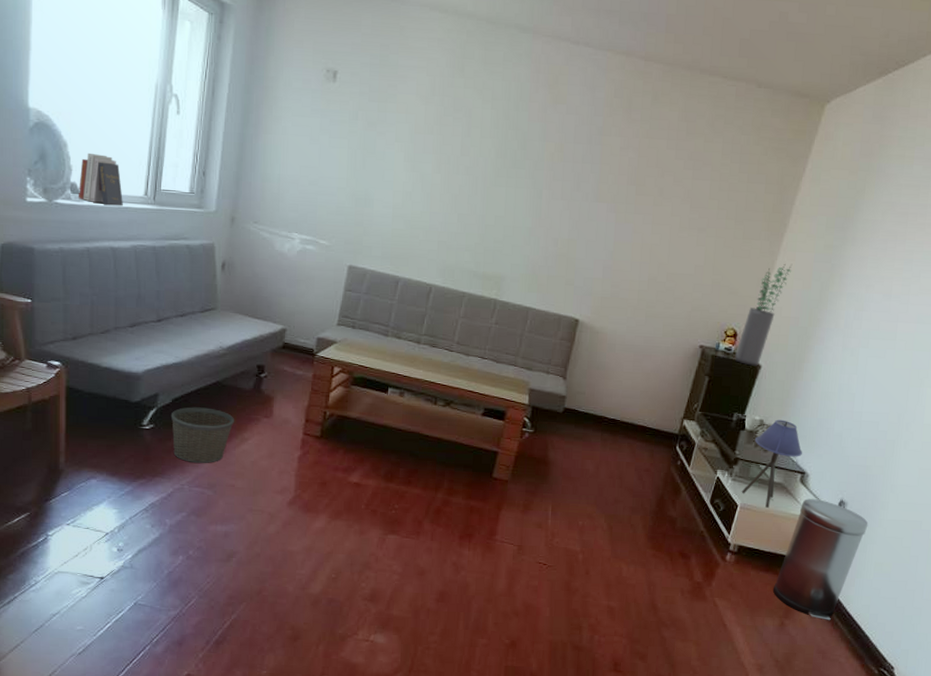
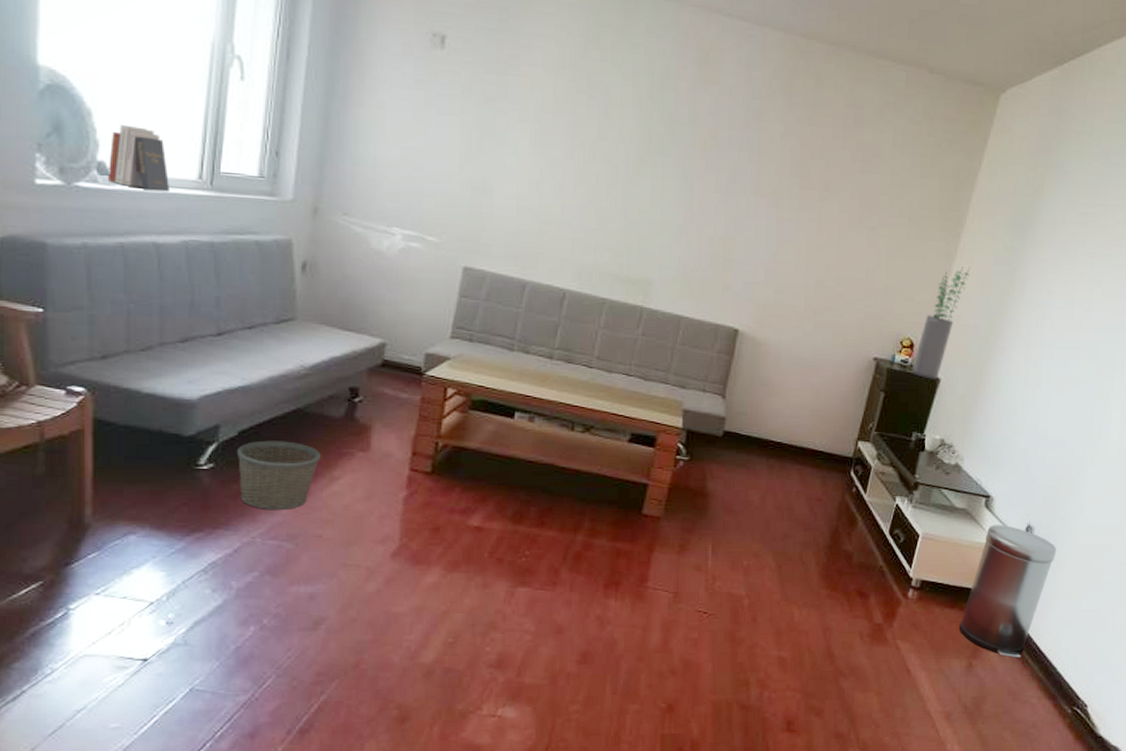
table lamp: present [741,419,802,508] -> none [922,438,986,537]

